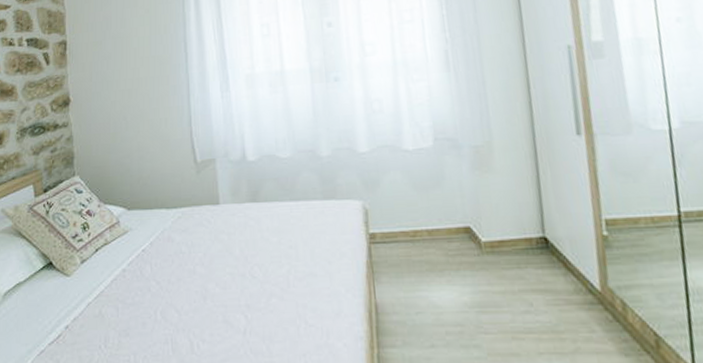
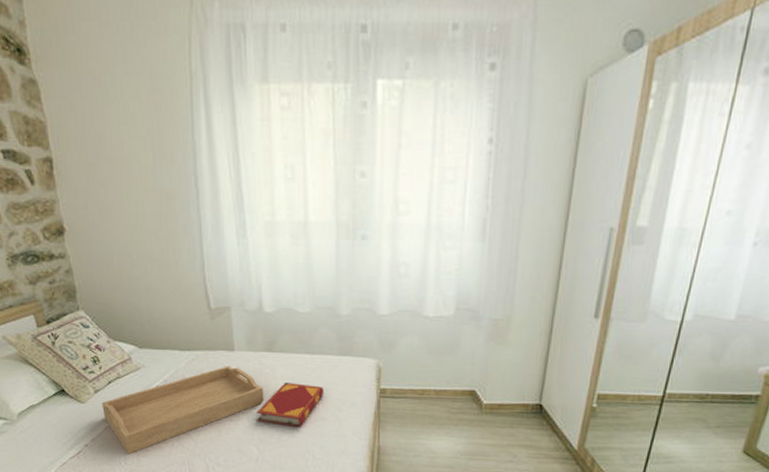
serving tray: none [87,221,251,335] -> present [102,366,264,454]
hardback book: none [243,235,311,287] -> present [257,383,323,427]

